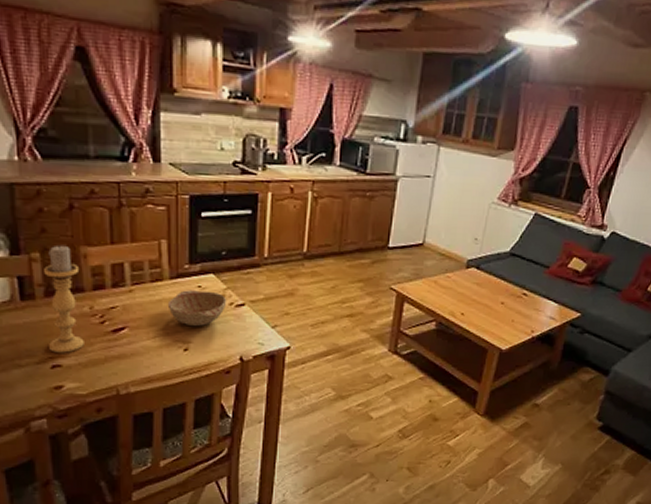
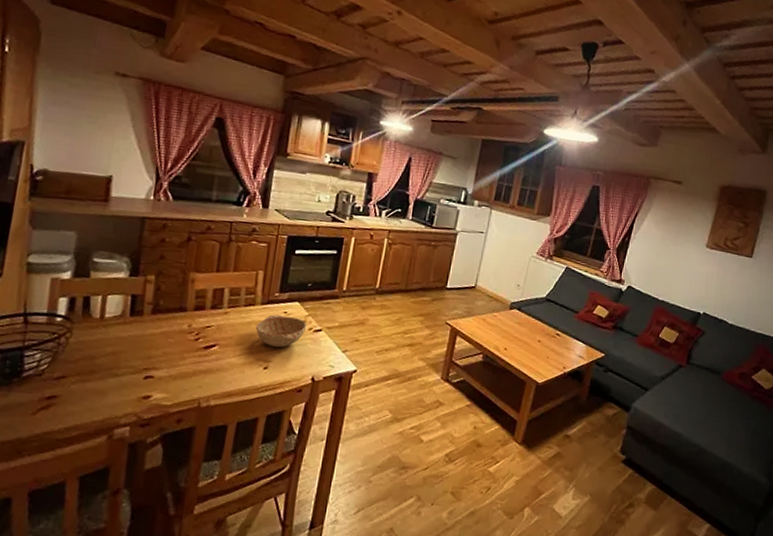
candle holder: present [44,245,84,353] -> none [146,270,186,366]

